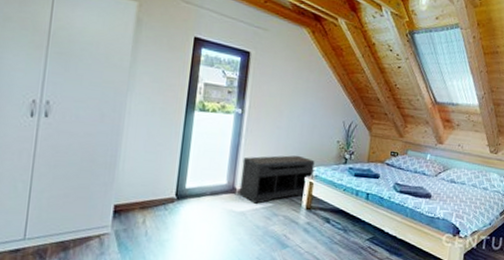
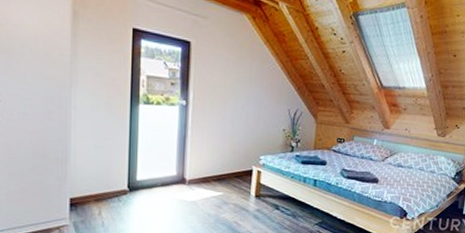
bench: present [239,155,315,204] -> none [189,144,262,193]

